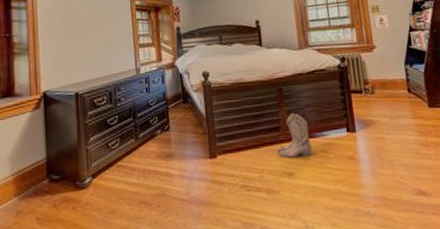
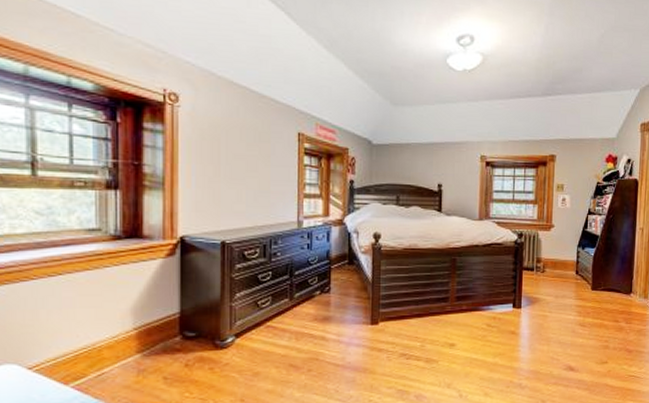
boots: present [277,112,312,158] -> none [442,284,477,329]

